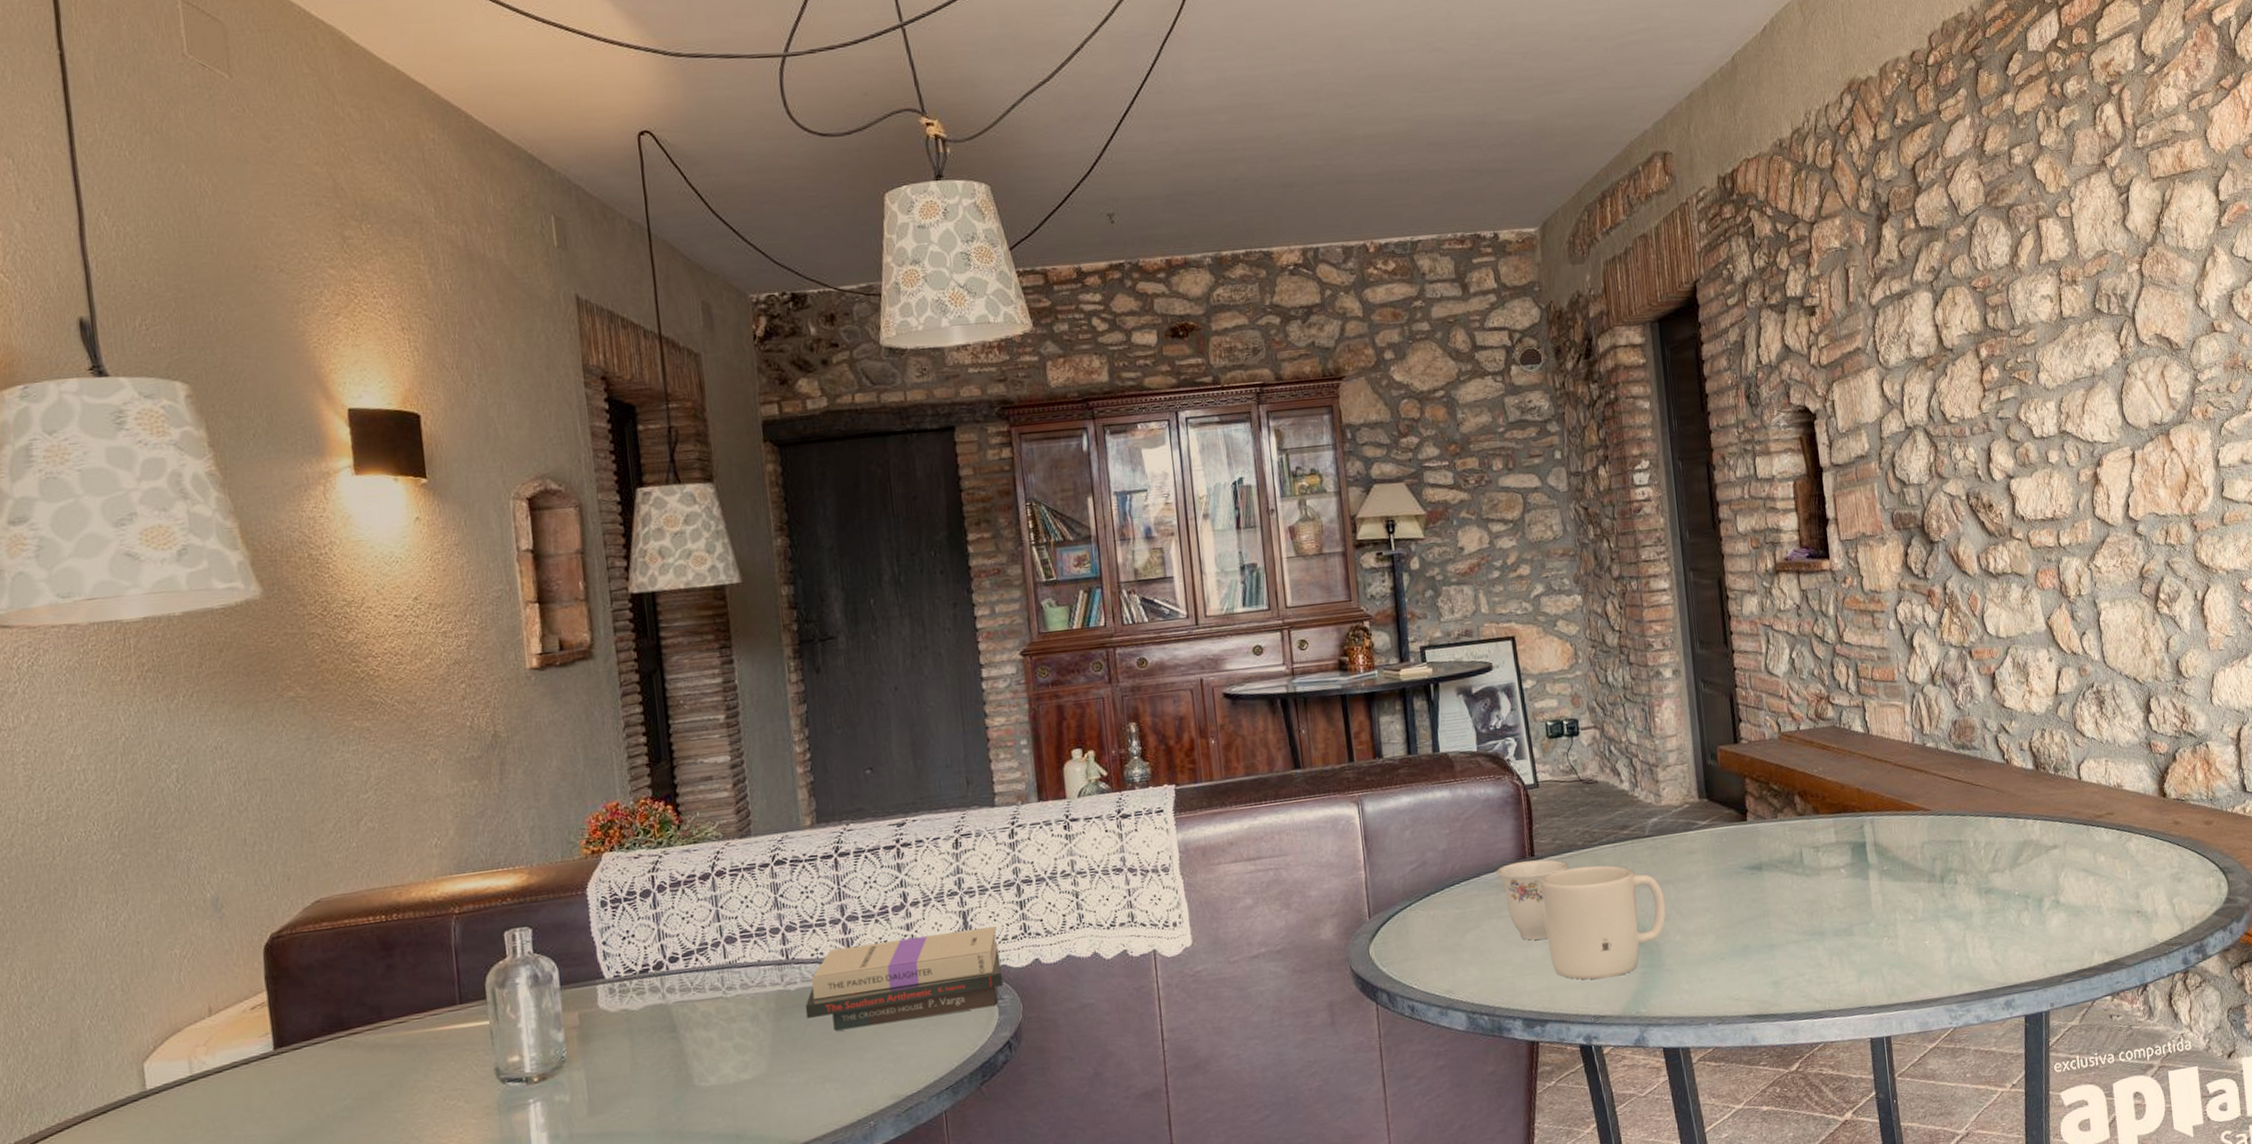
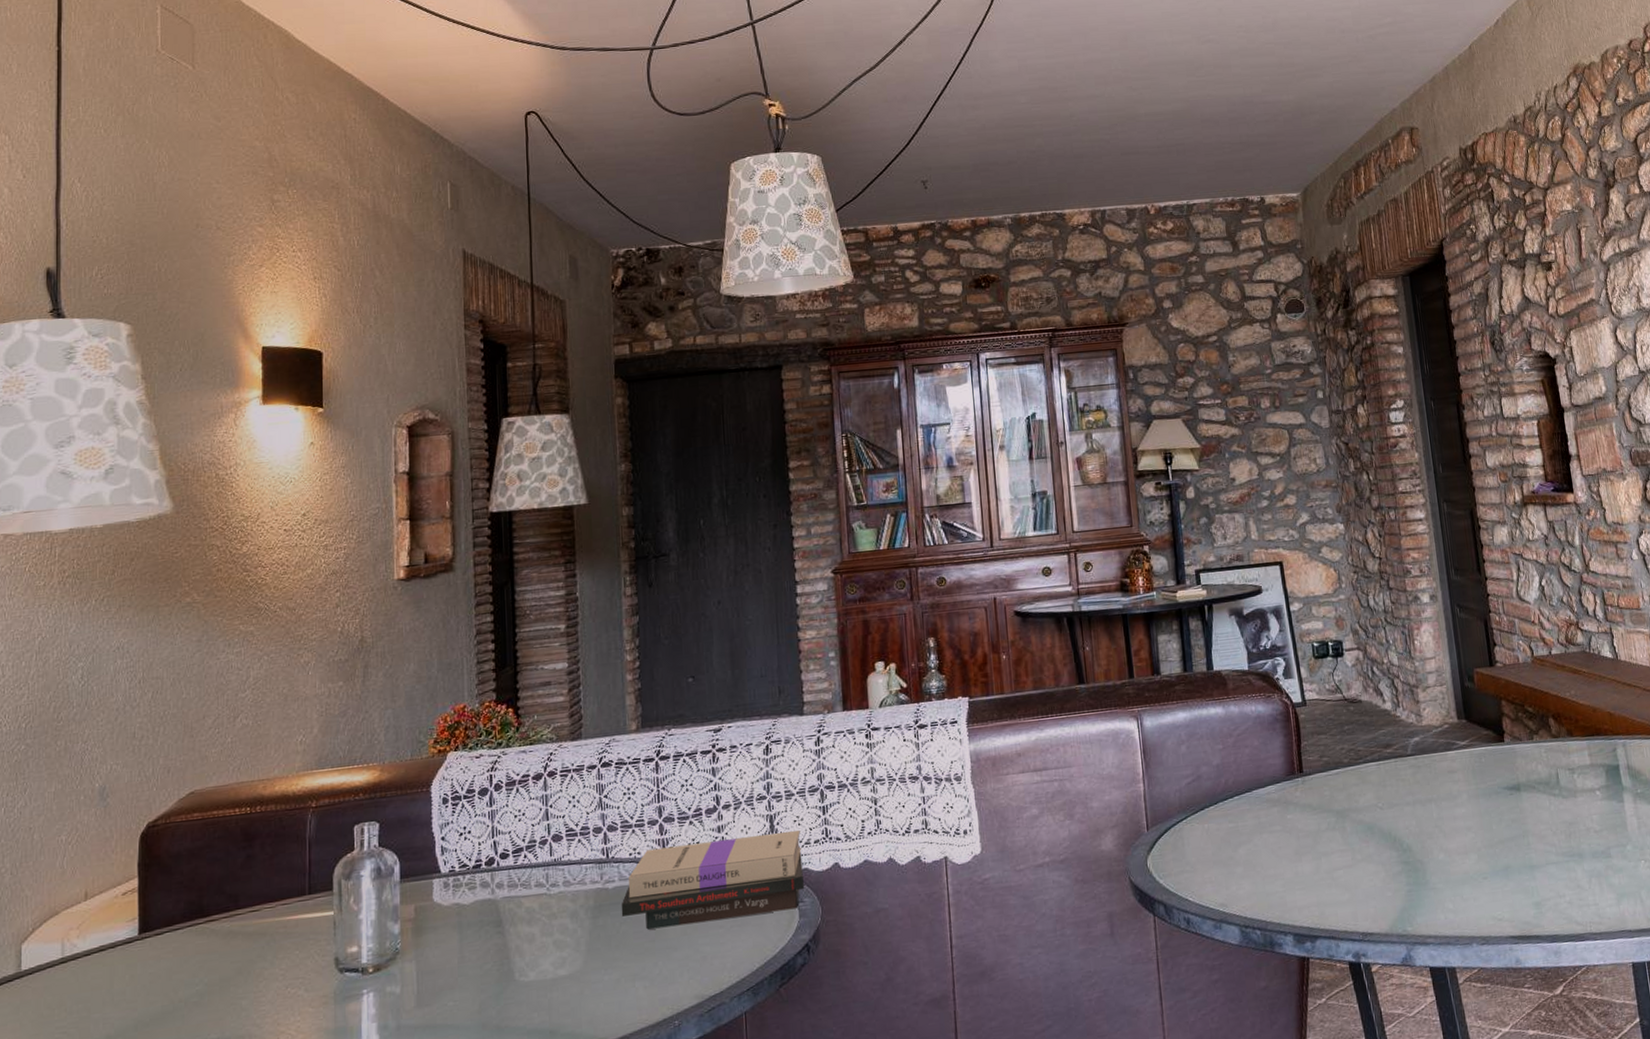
teacup: present [1496,859,1568,941] -> none [1267,776,1335,856]
mug: present [1540,865,1667,980] -> none [1308,782,1430,896]

